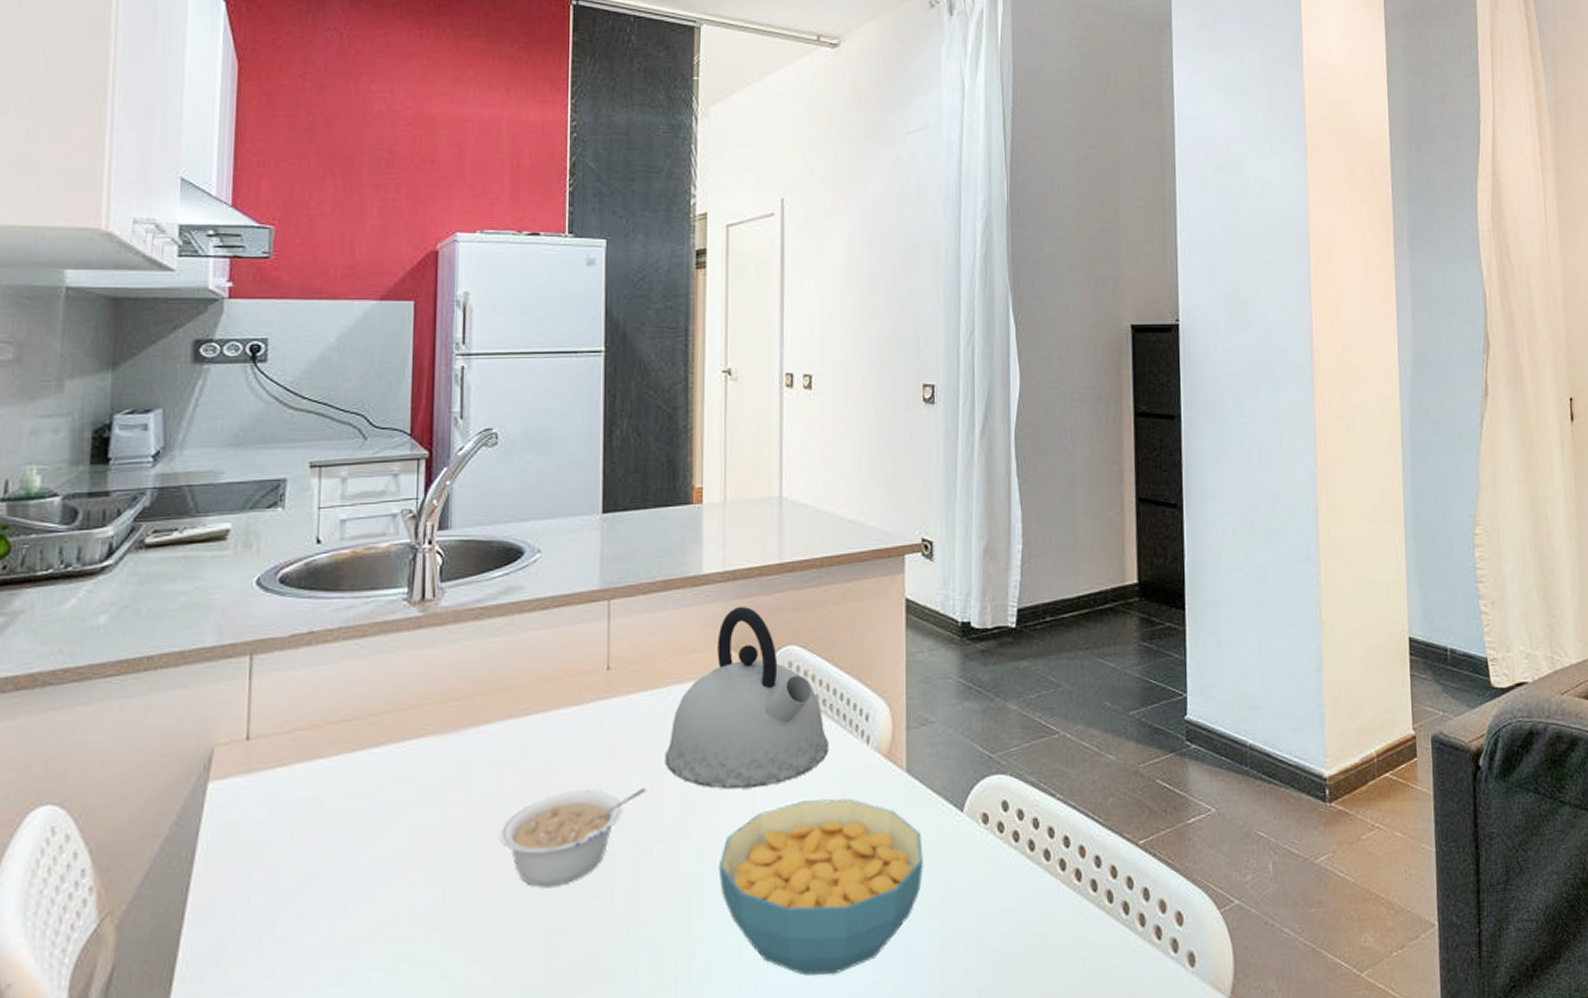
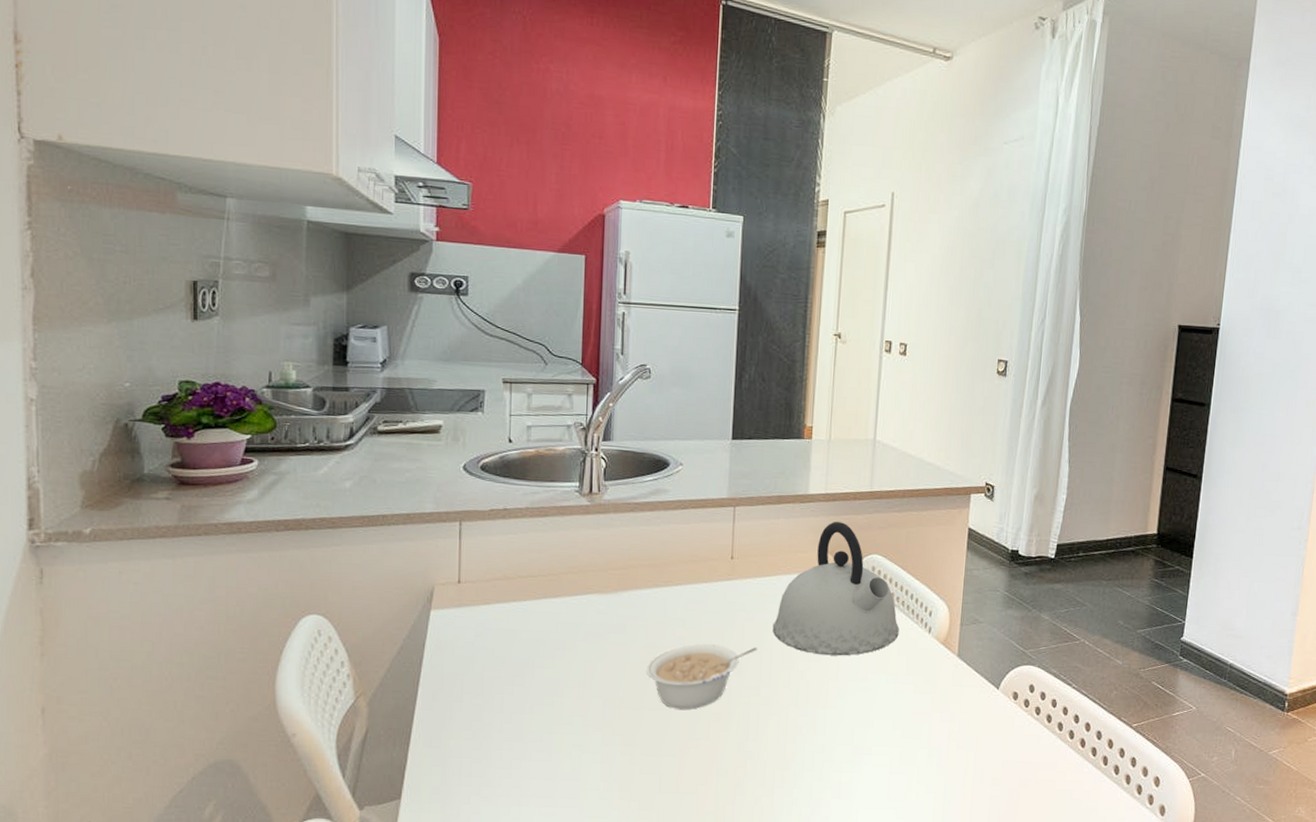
cereal bowl: present [718,799,923,976] -> none [809,669,965,792]

